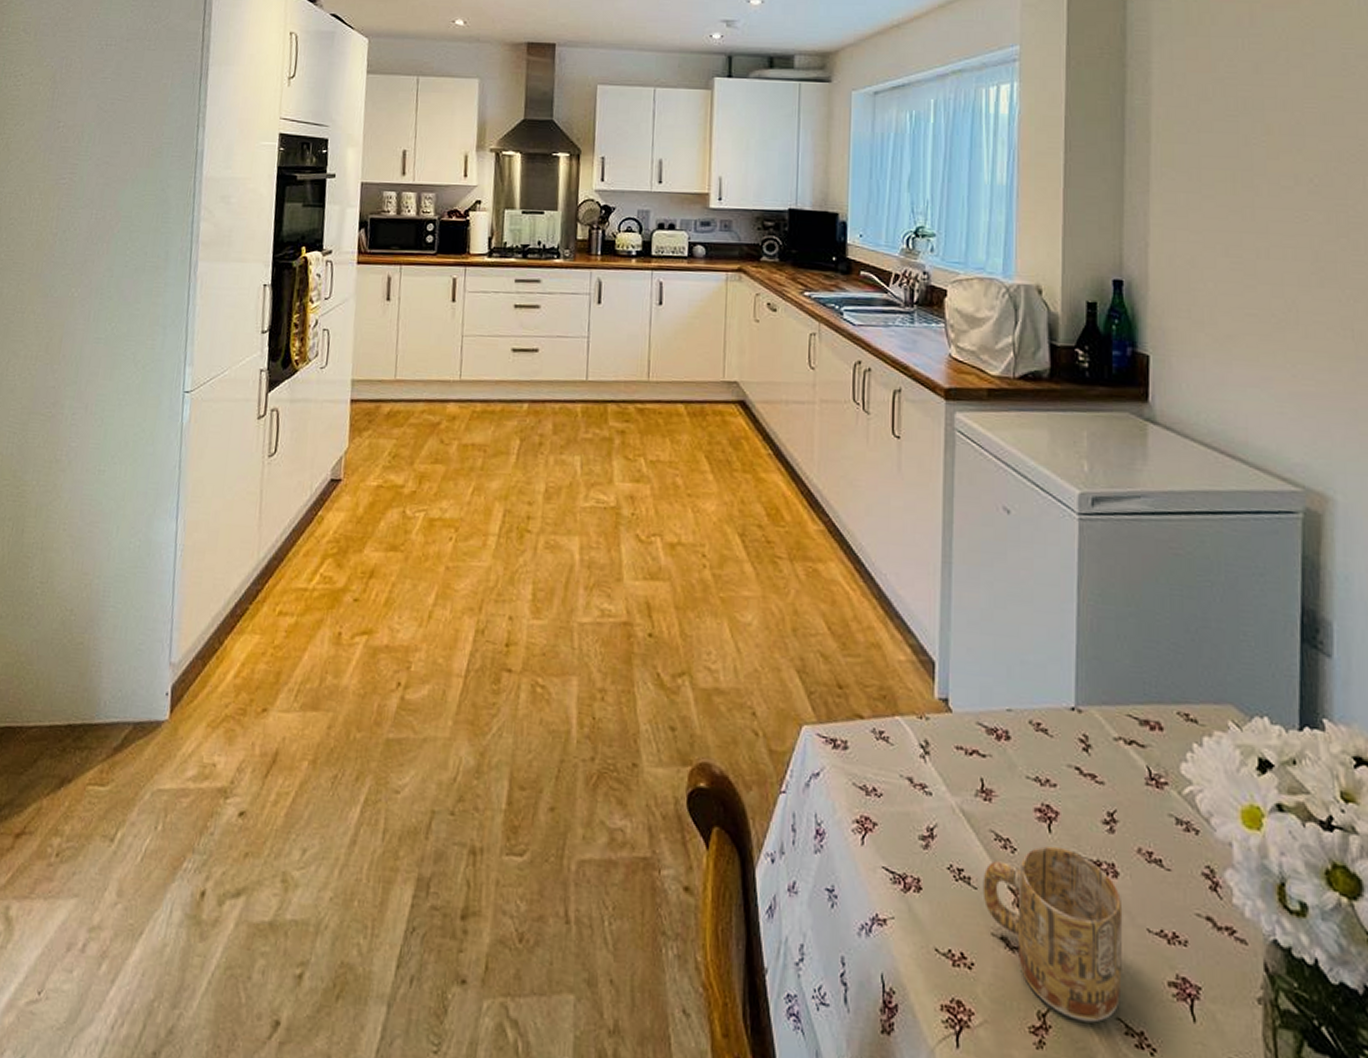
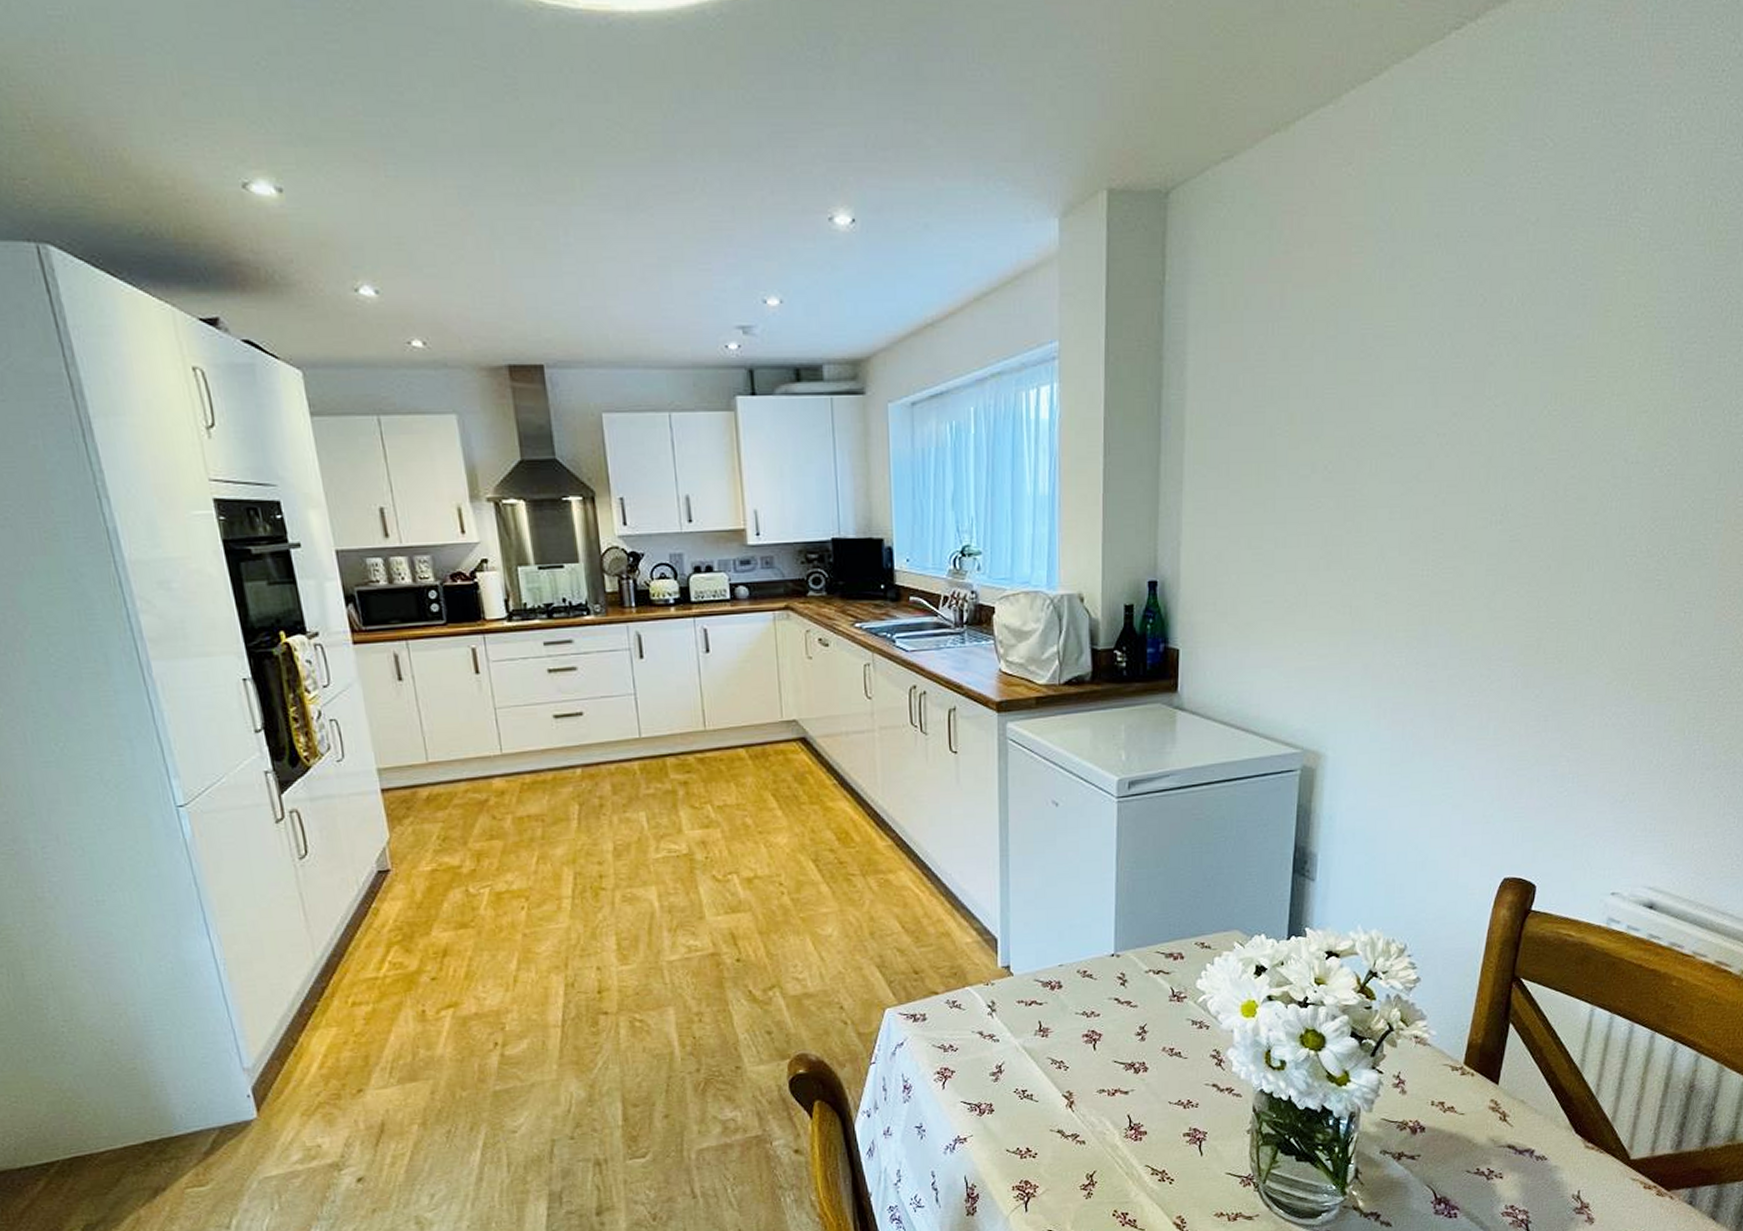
mug: present [982,846,1123,1023] -> none [1042,1059,1151,1174]

